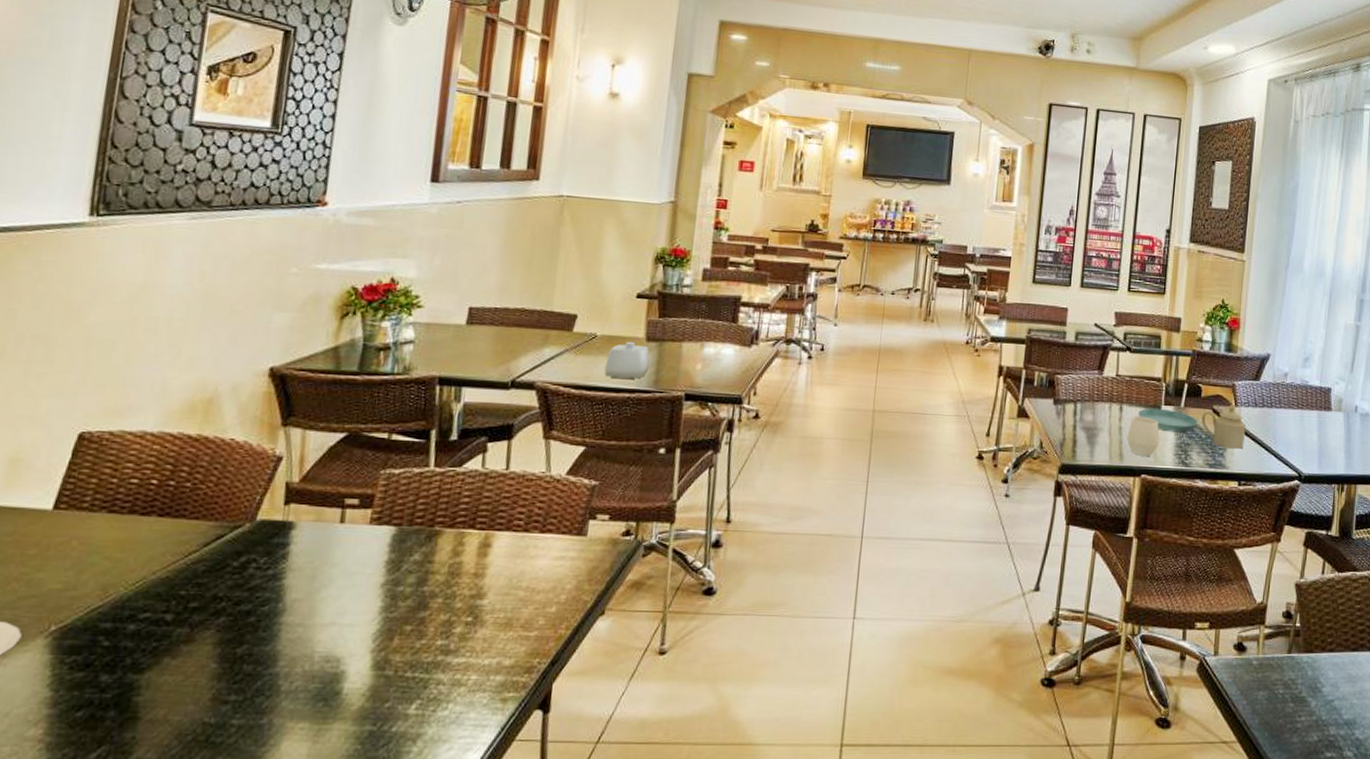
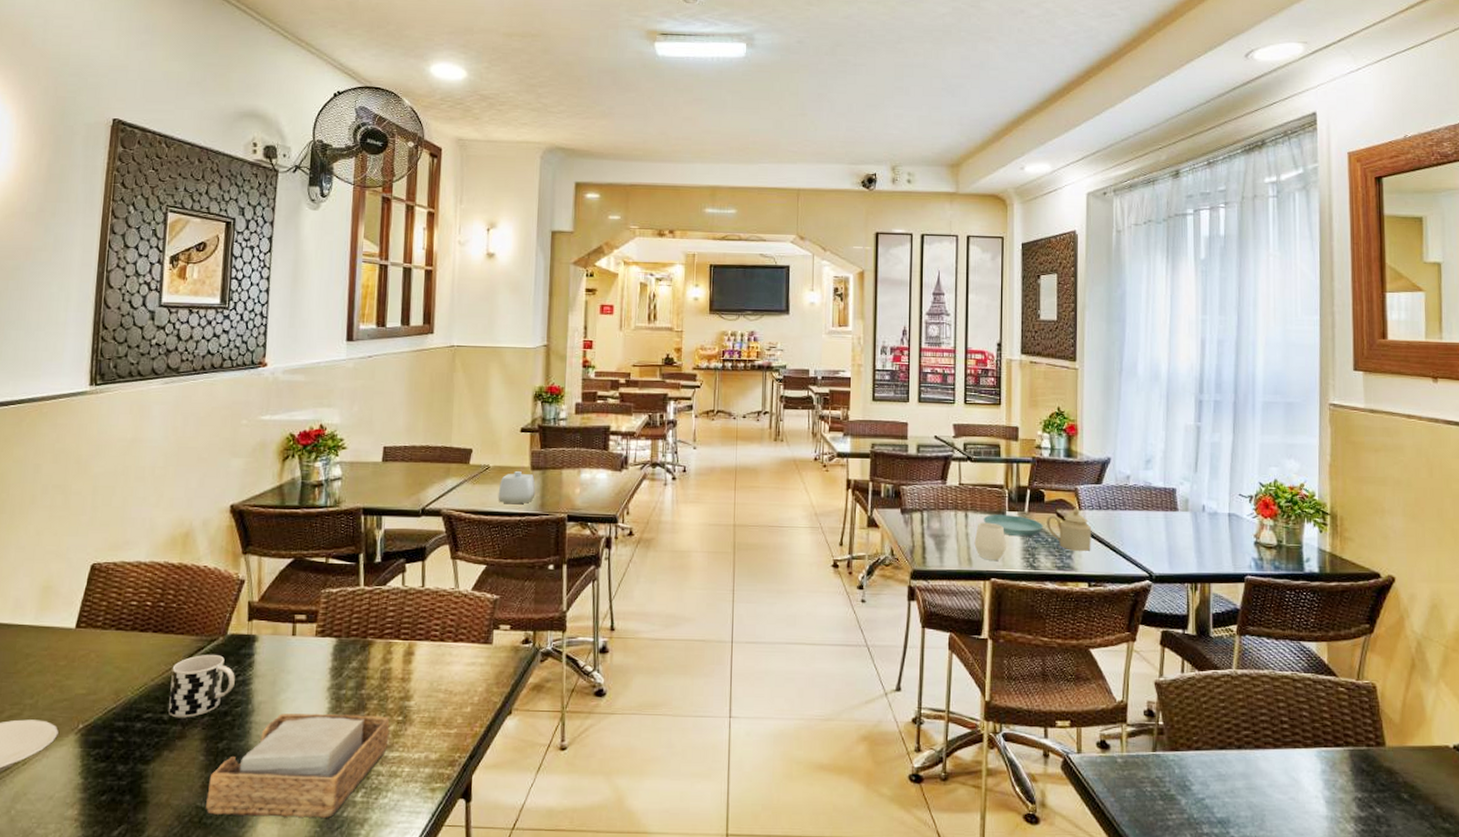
cup: none [172,543,264,619] -> present [167,654,235,718]
napkin holder: none [215,613,457,735] -> present [206,713,390,819]

